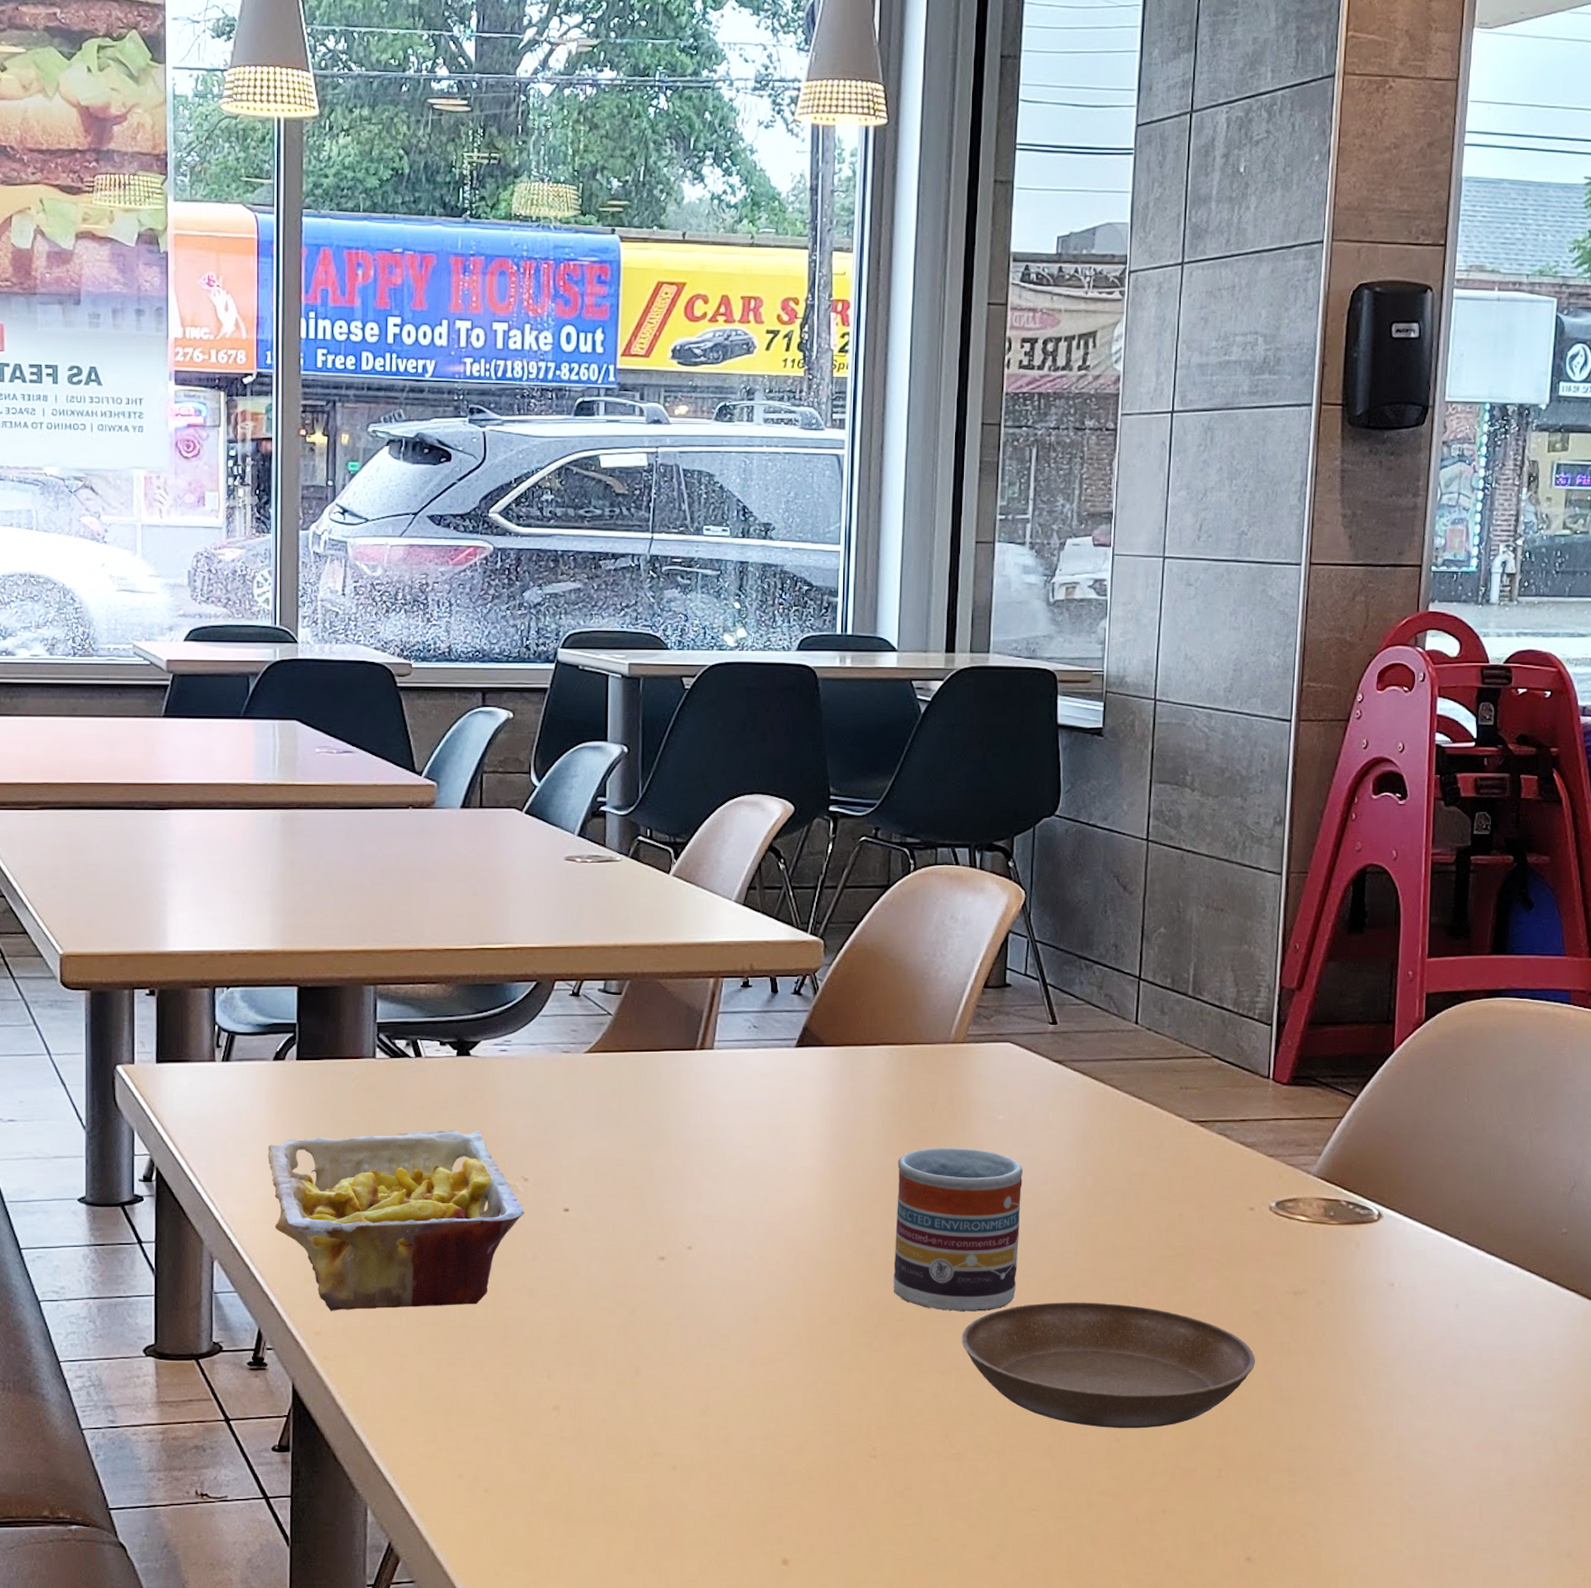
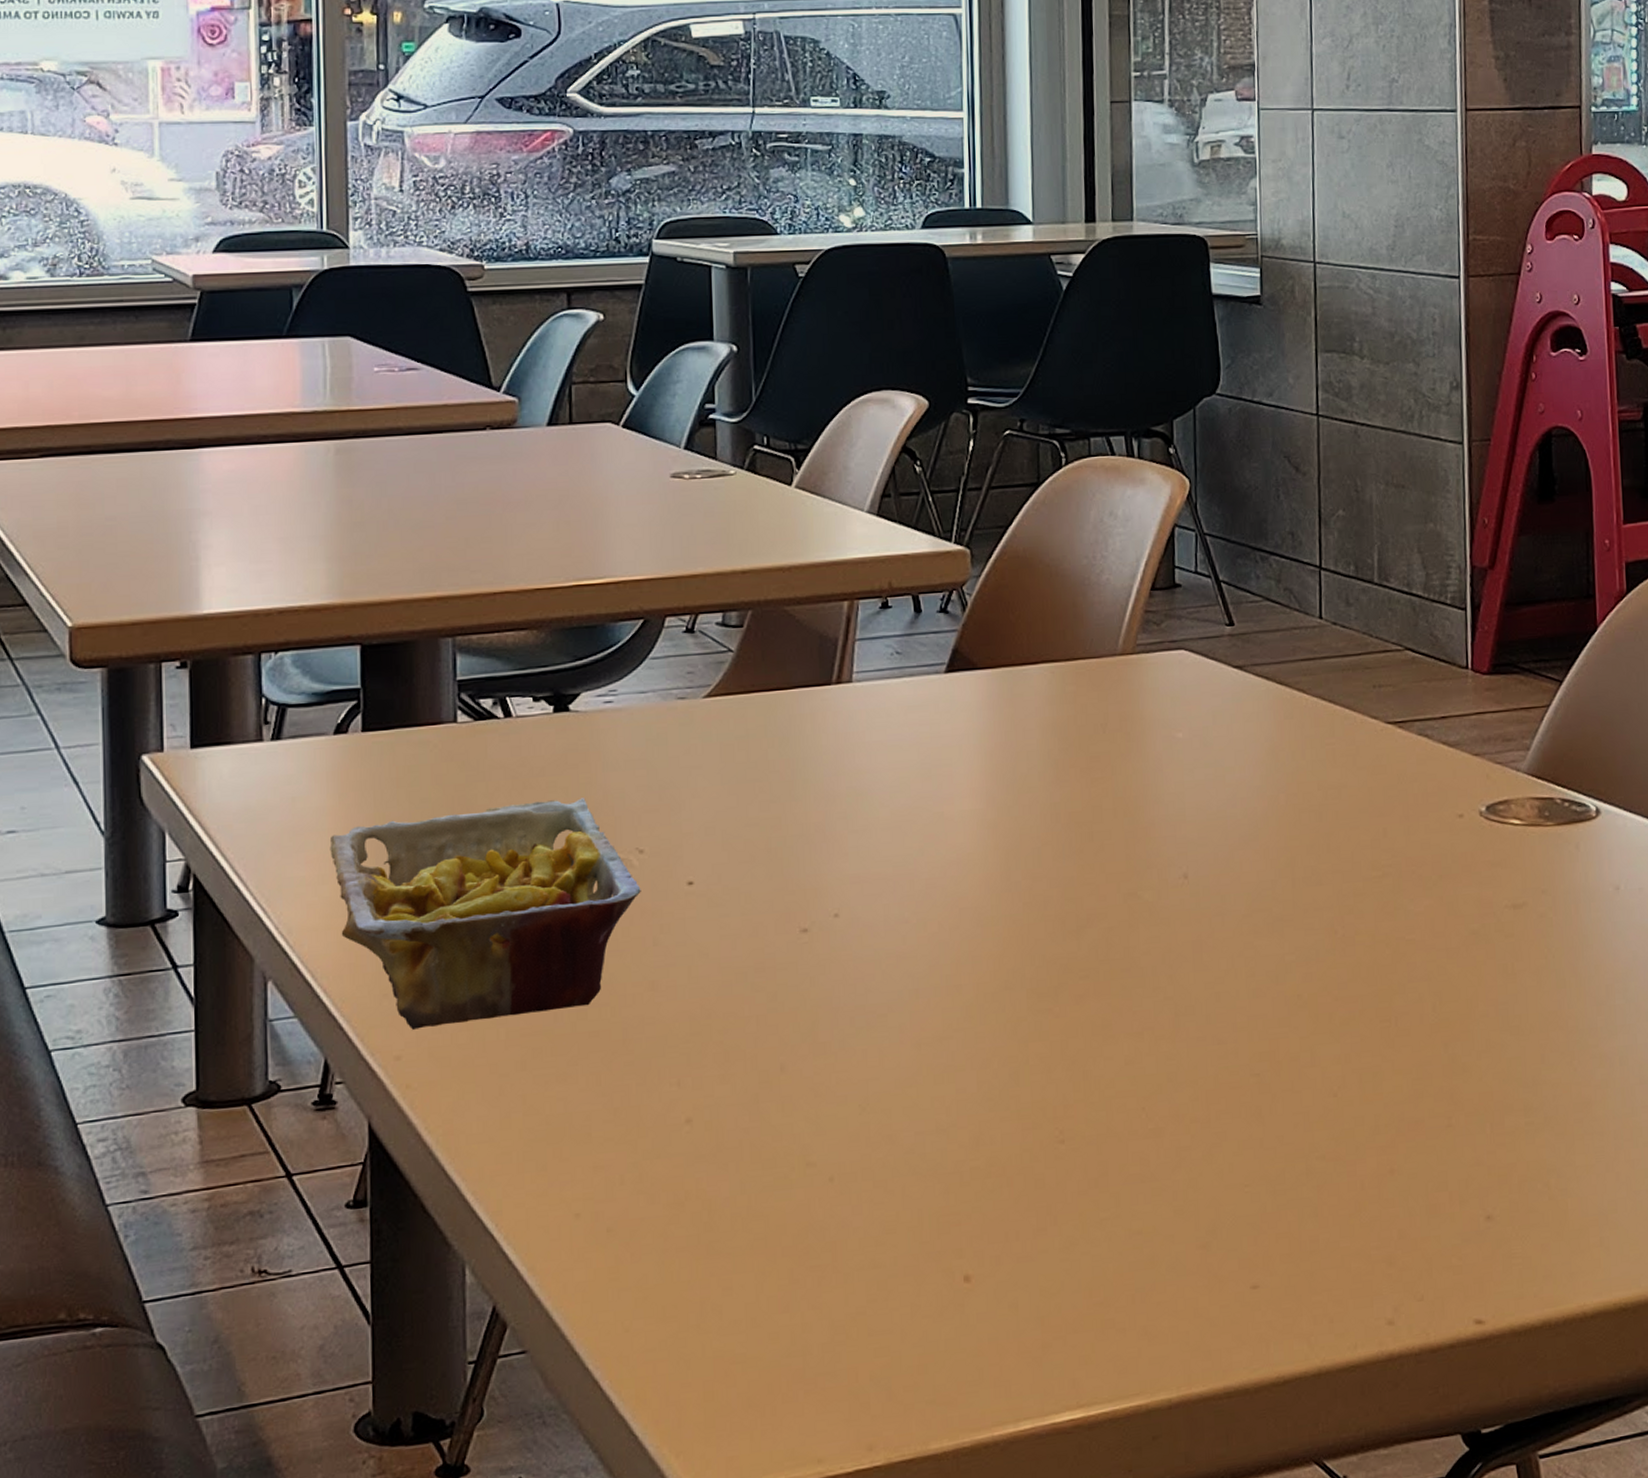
cup: present [893,1147,1023,1312] -> none [1068,773,1210,963]
saucer: present [962,1302,1256,1429] -> none [1152,936,1479,1082]

